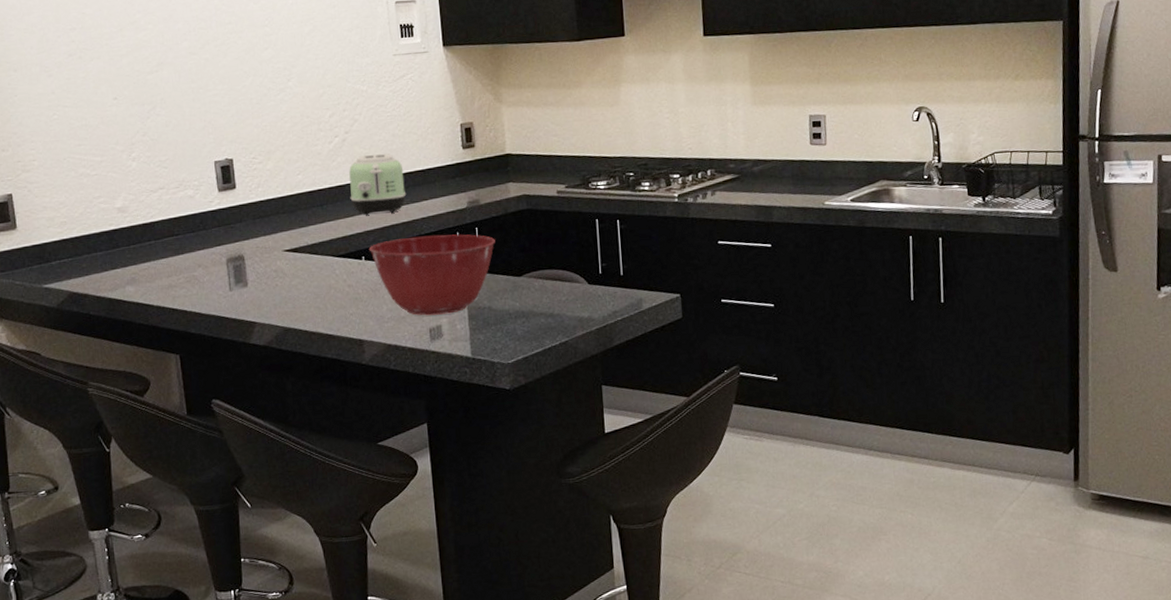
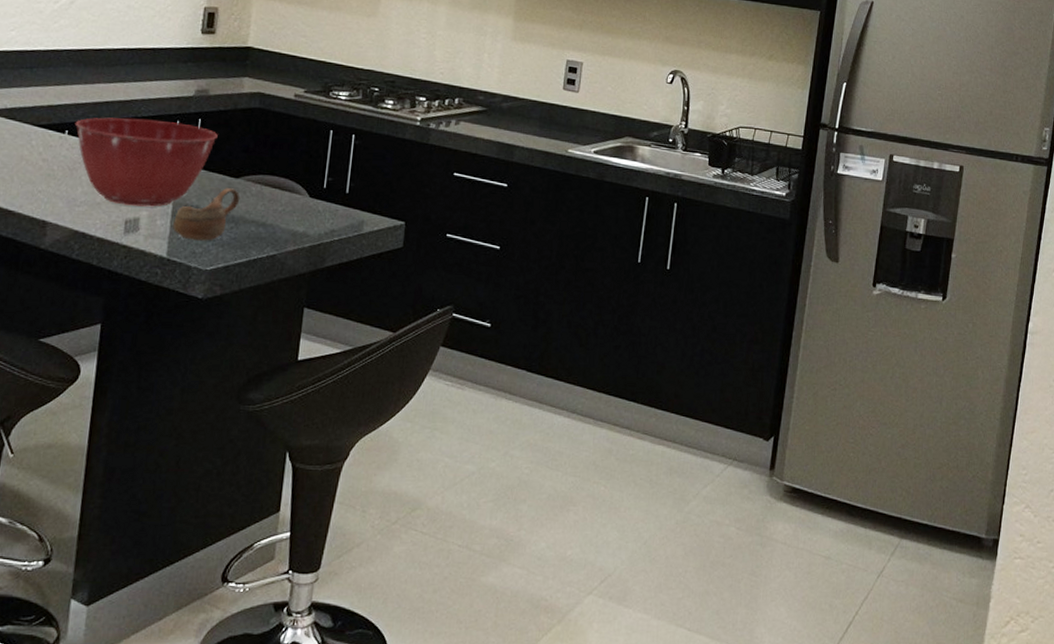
toaster: present [349,154,406,215] -> none [65,21,132,89]
cup: none [471,286,526,338] -> present [173,188,241,241]

